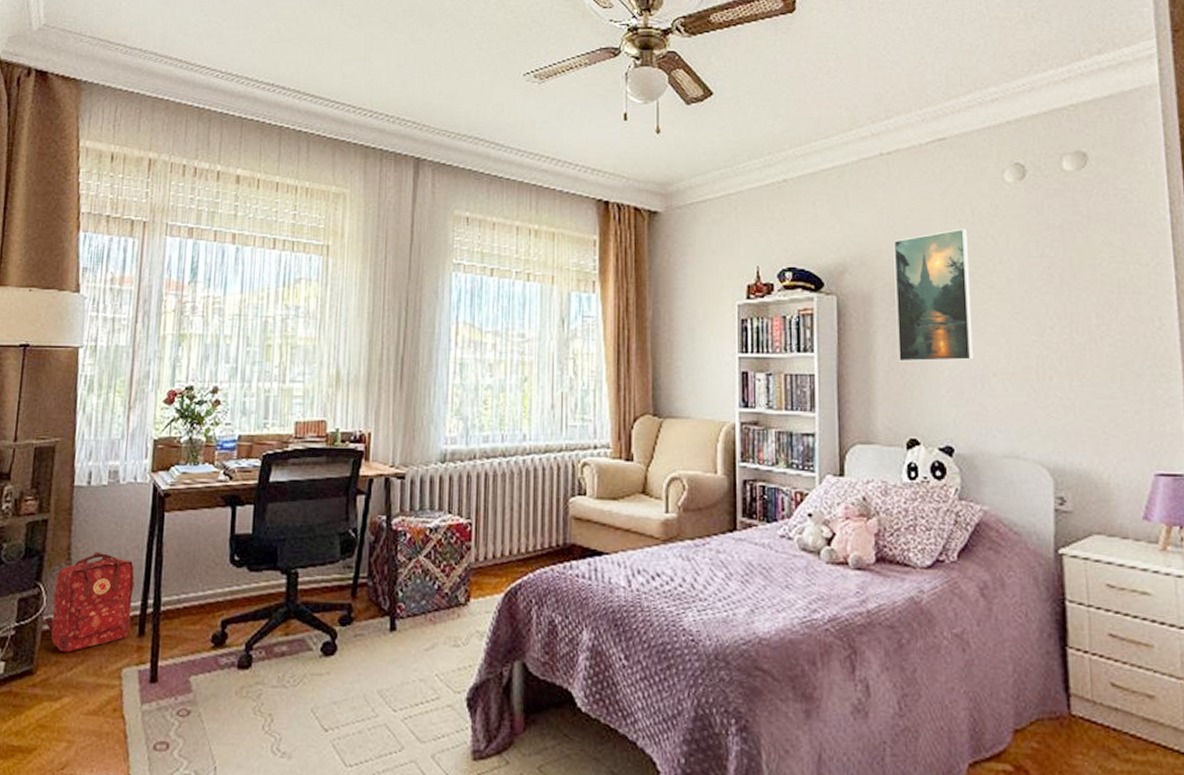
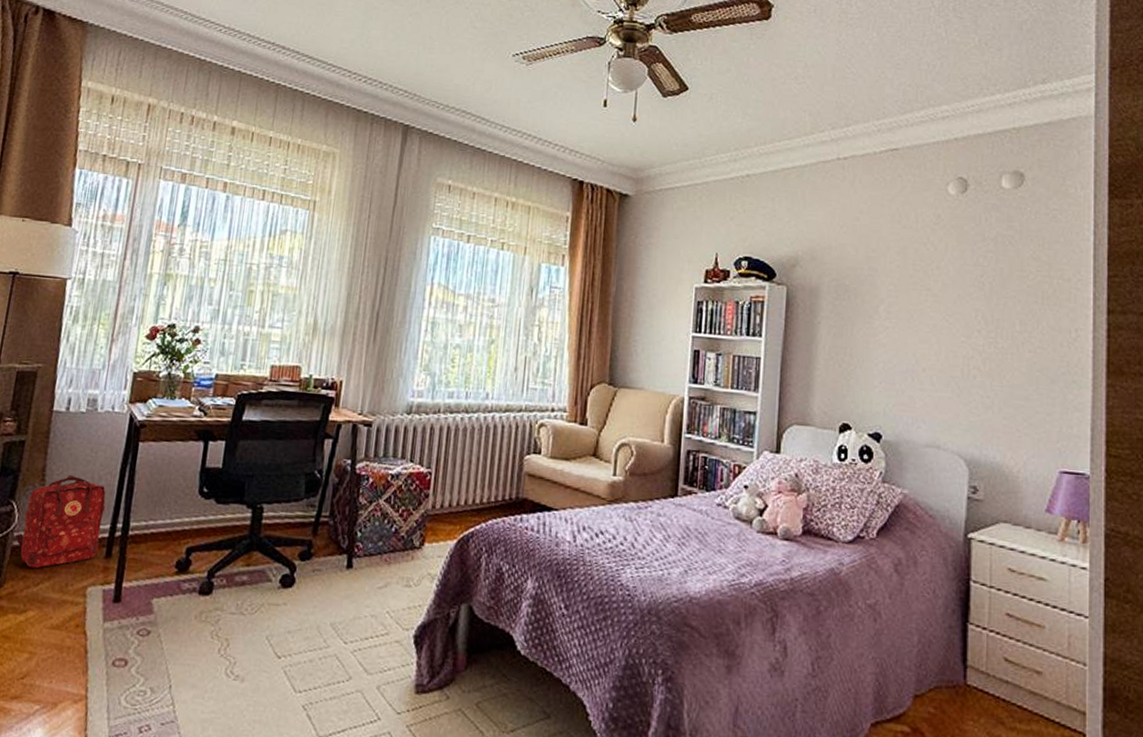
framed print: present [893,228,974,362] -> none [838,233,911,355]

